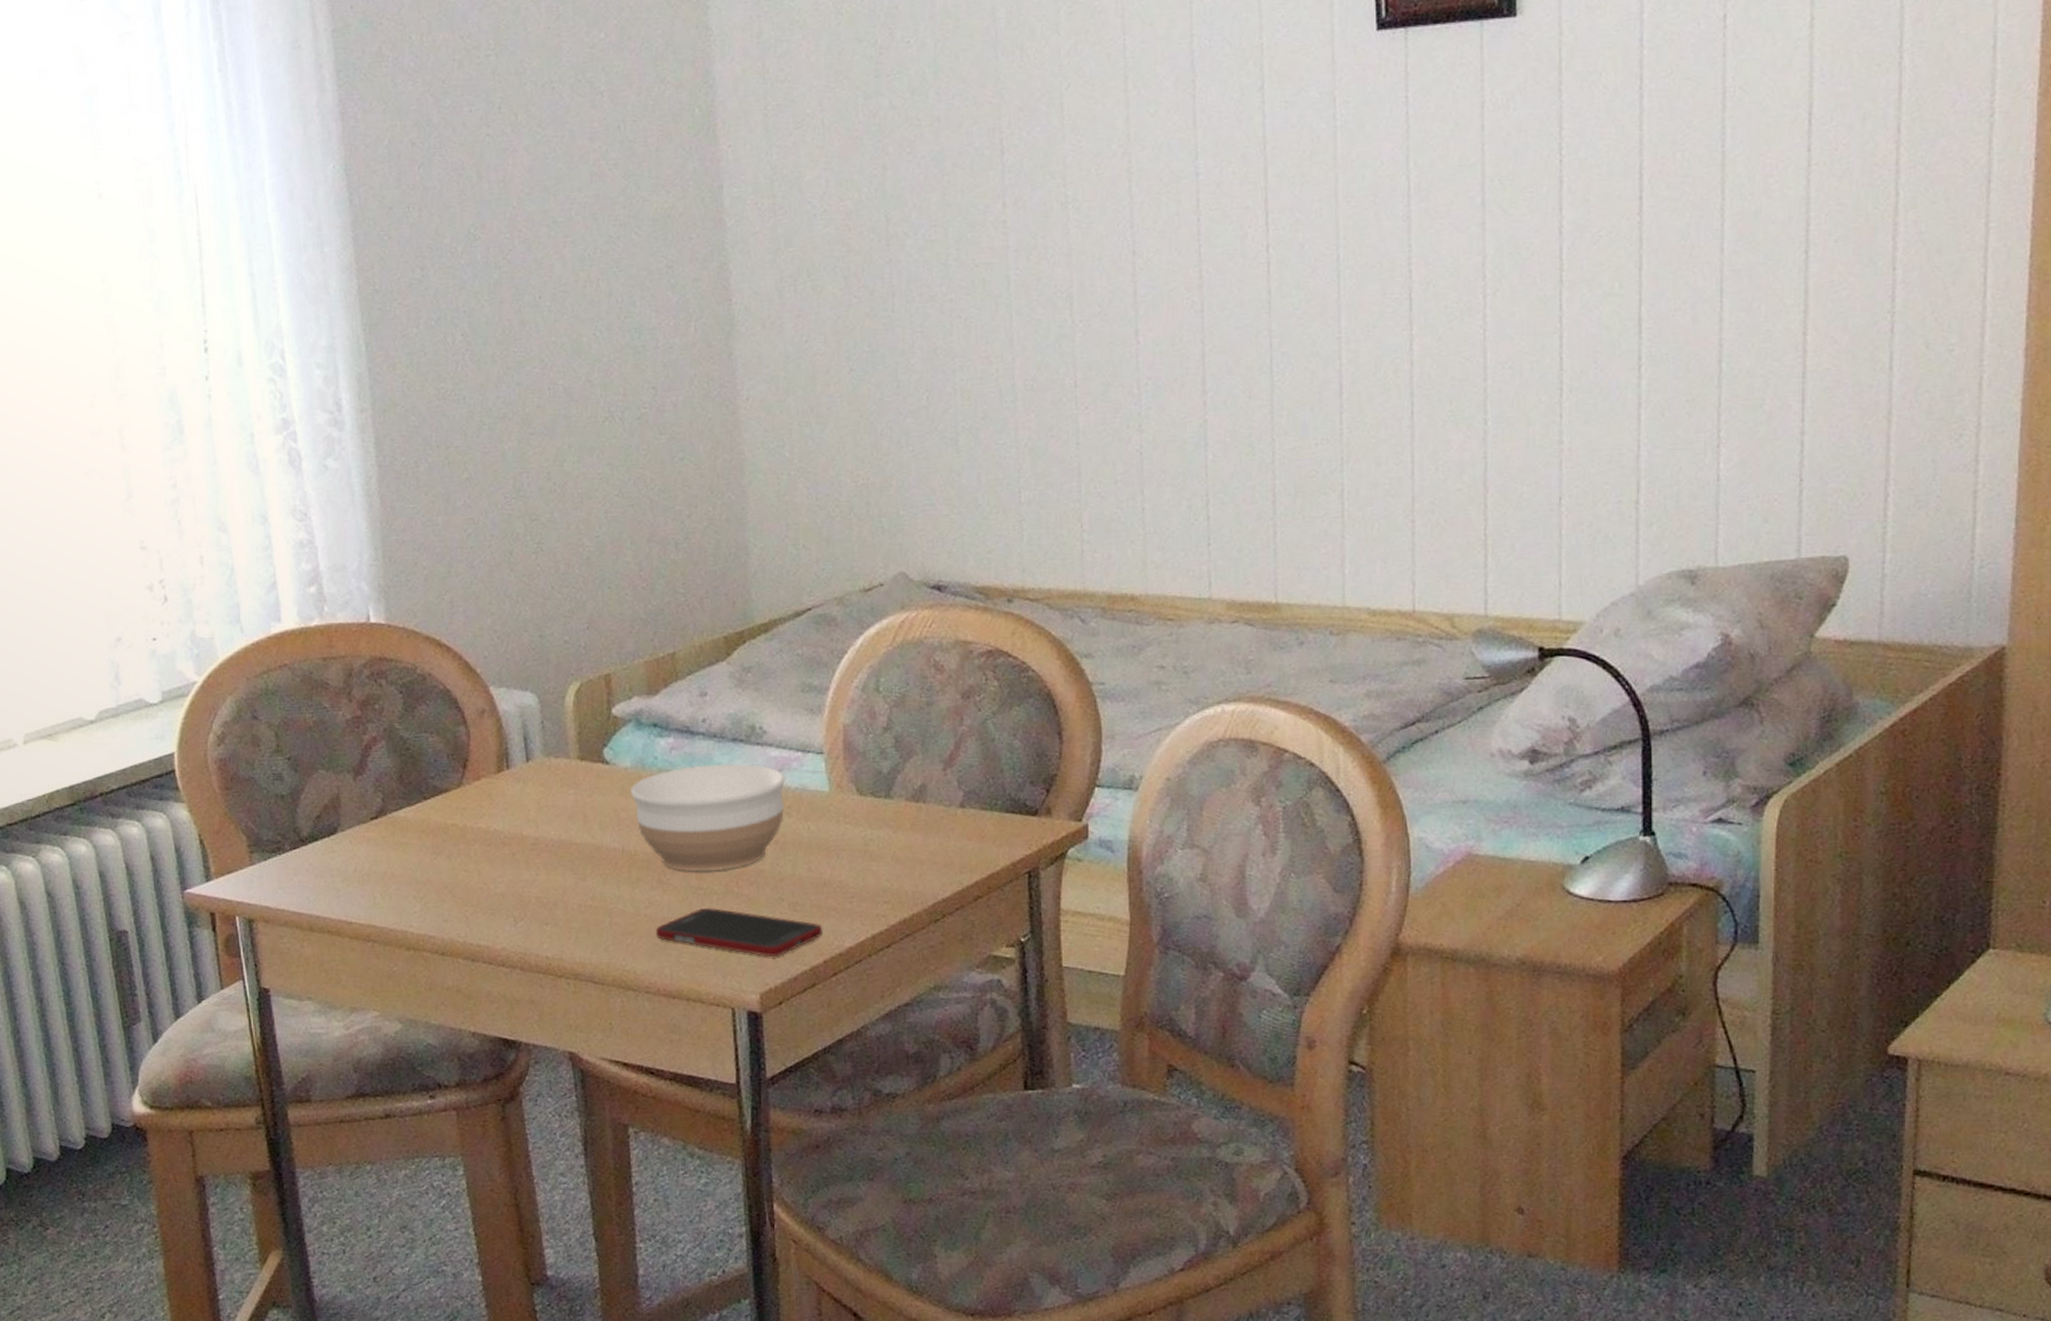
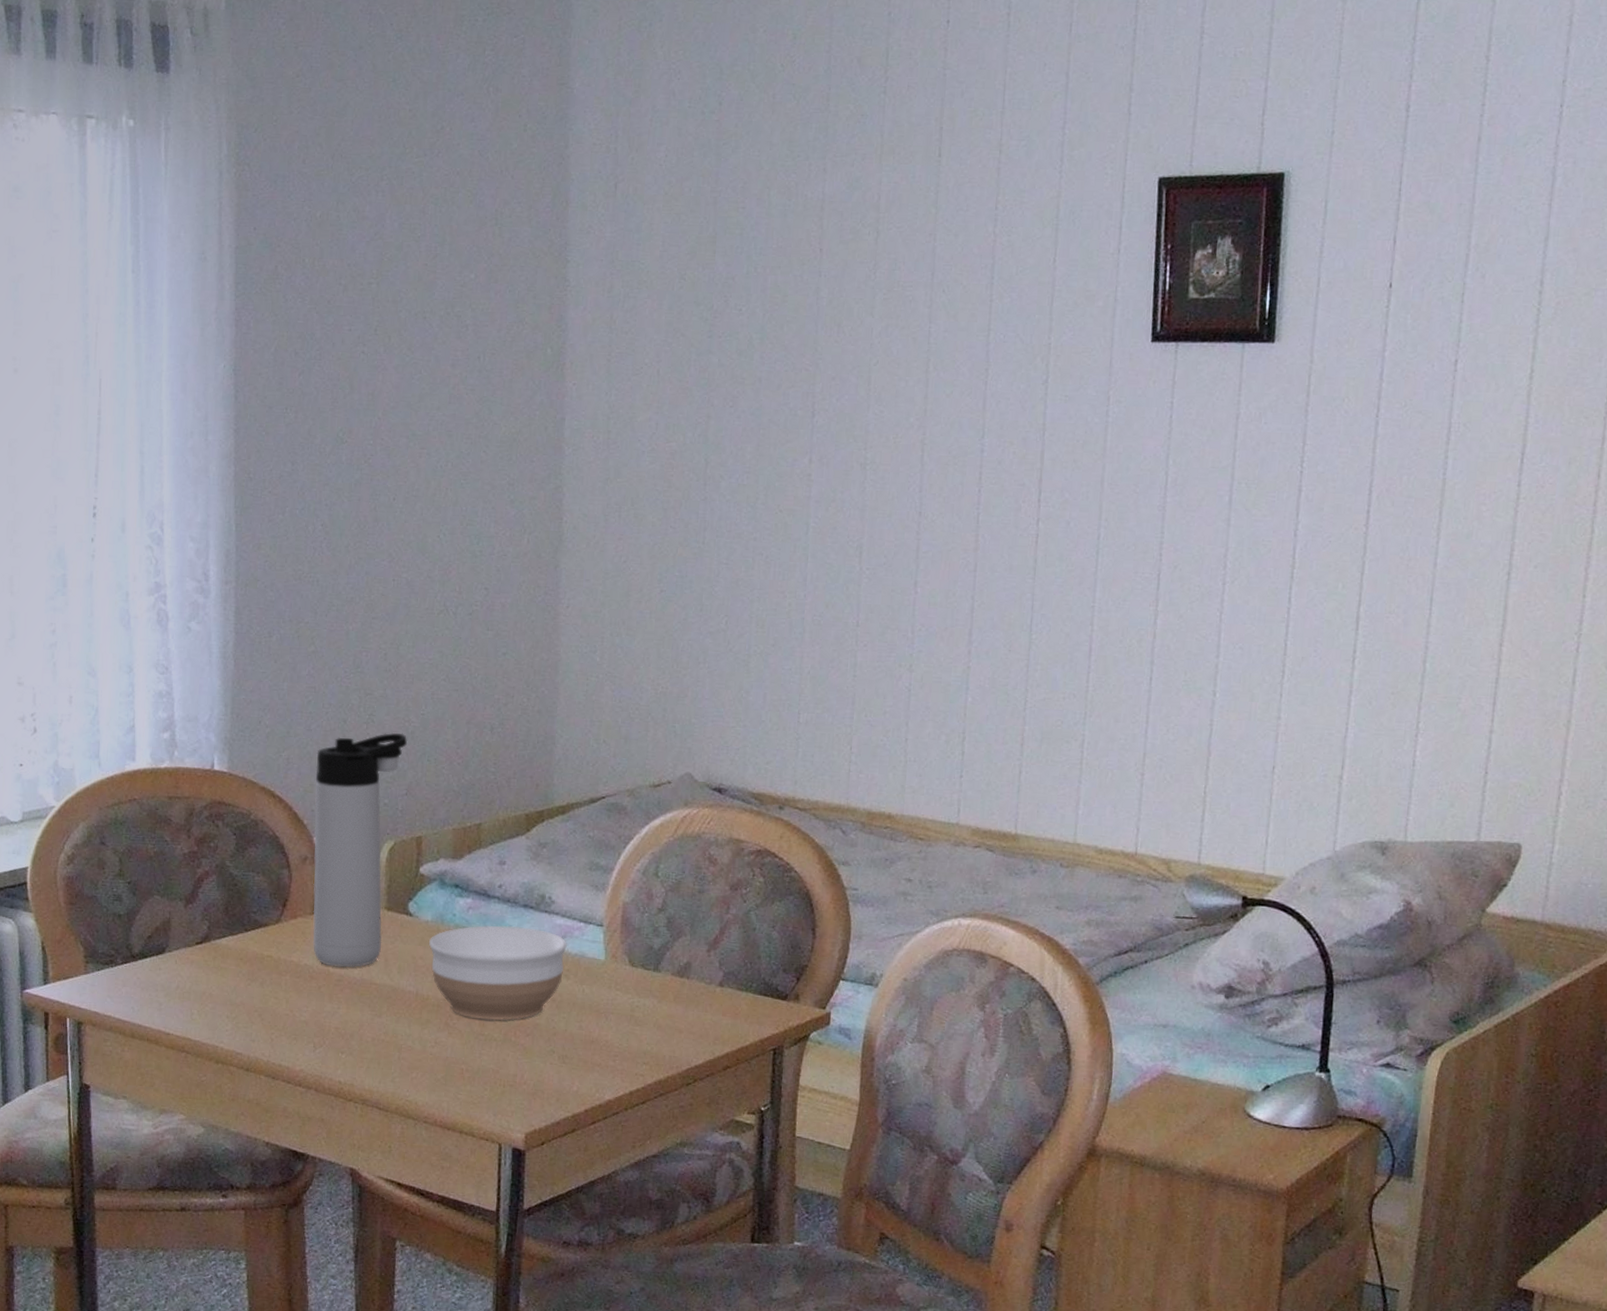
thermos bottle: none [483,560,584,829] -> present [312,732,408,968]
cell phone: present [655,907,823,957] -> none [438,1052,587,1103]

